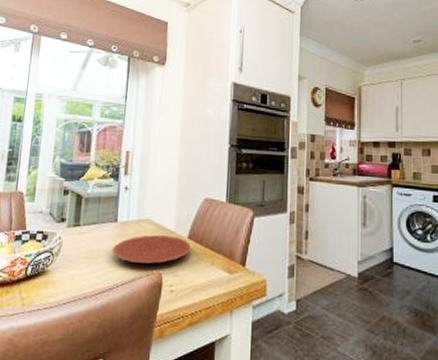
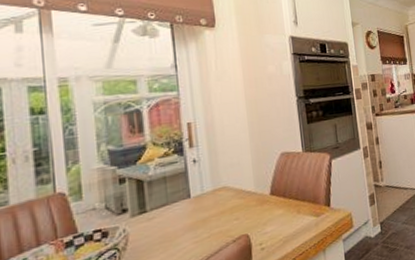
plate: present [112,235,191,264] -> none [190,196,275,234]

